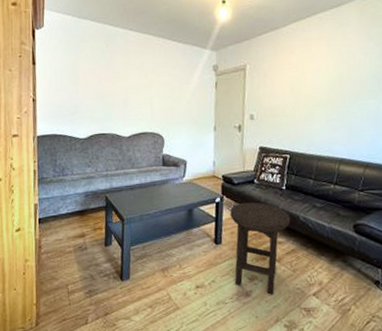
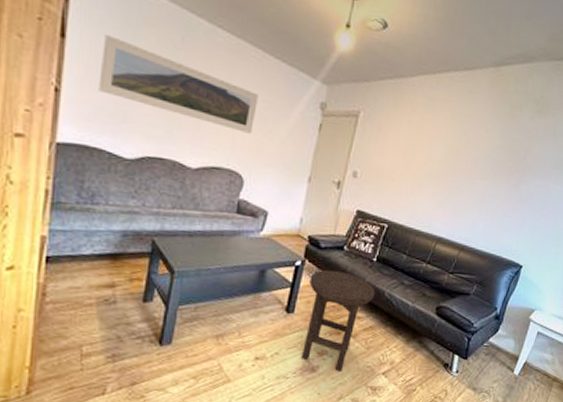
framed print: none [58,55,165,102] -> present [98,35,259,134]

